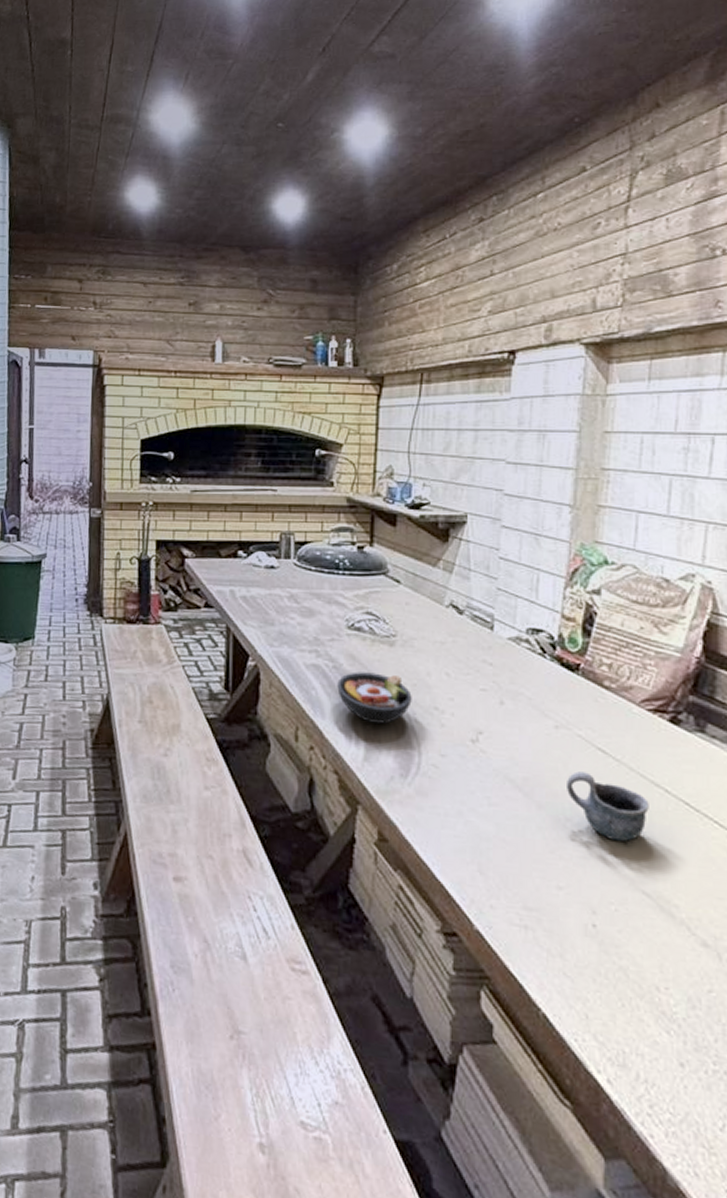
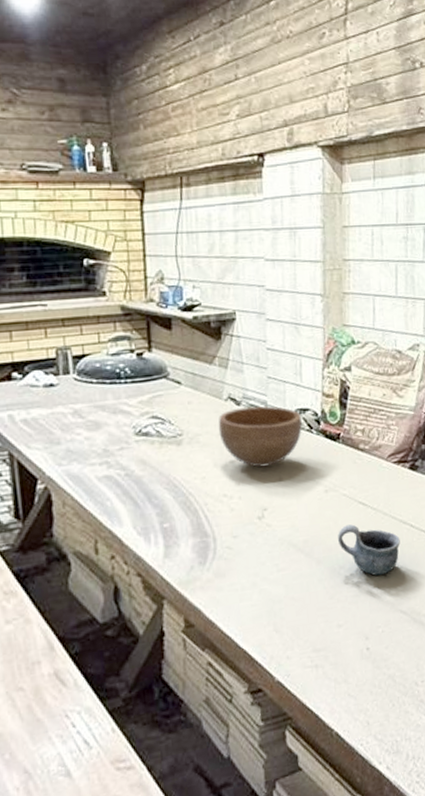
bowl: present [337,672,412,725] -> none [131,472,203,521]
bowl: none [436,617,533,686] -> present [218,406,302,468]

